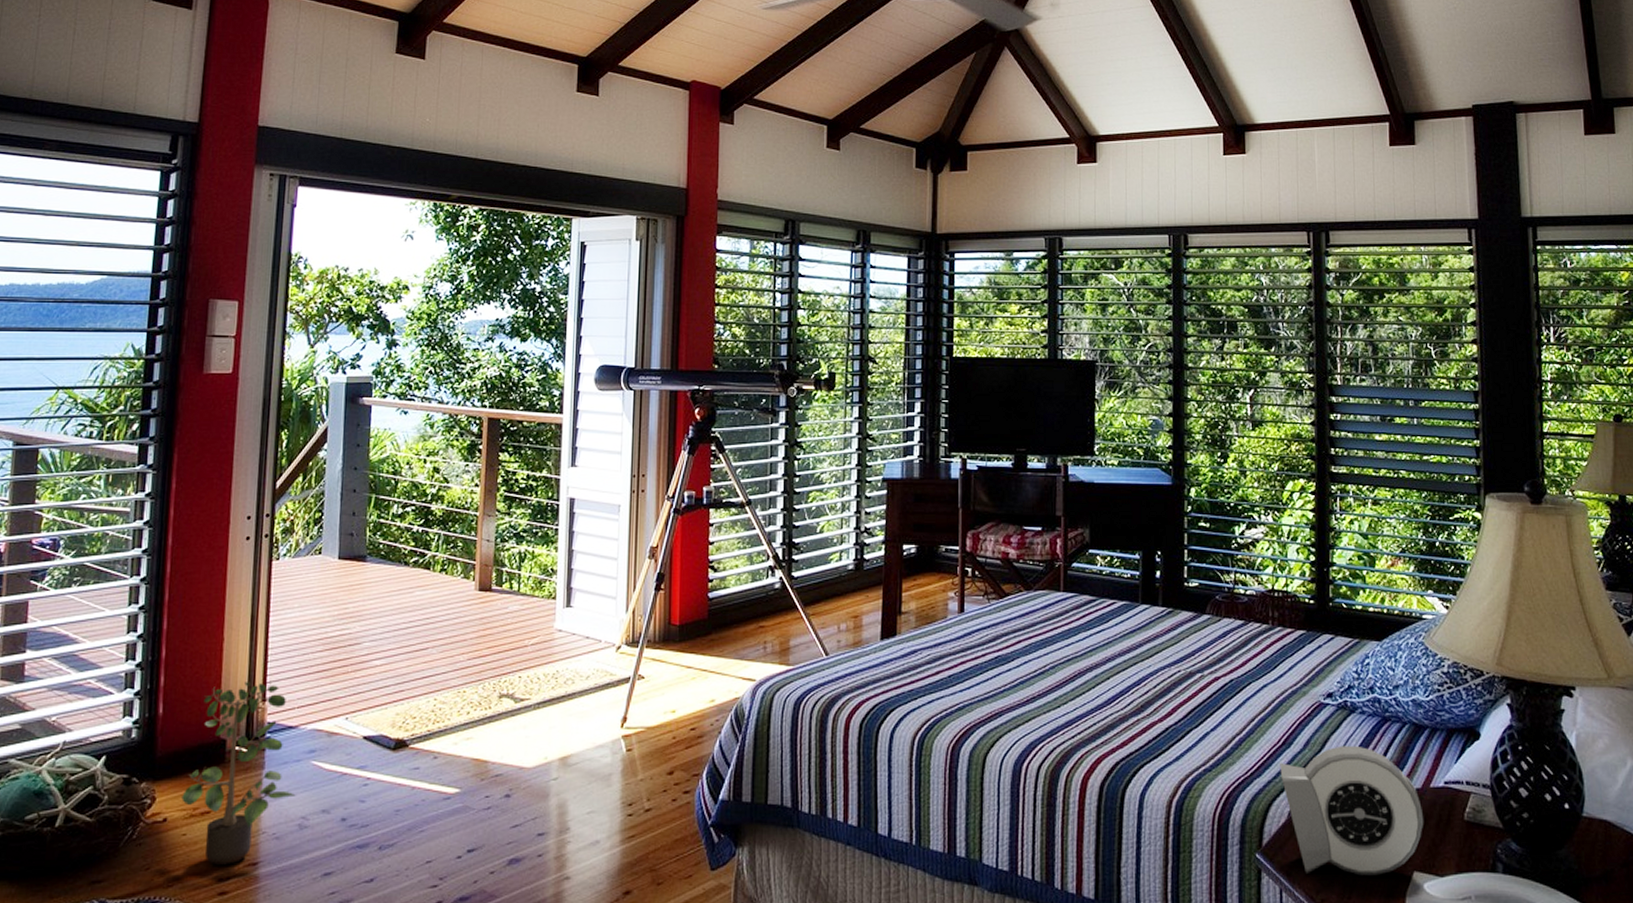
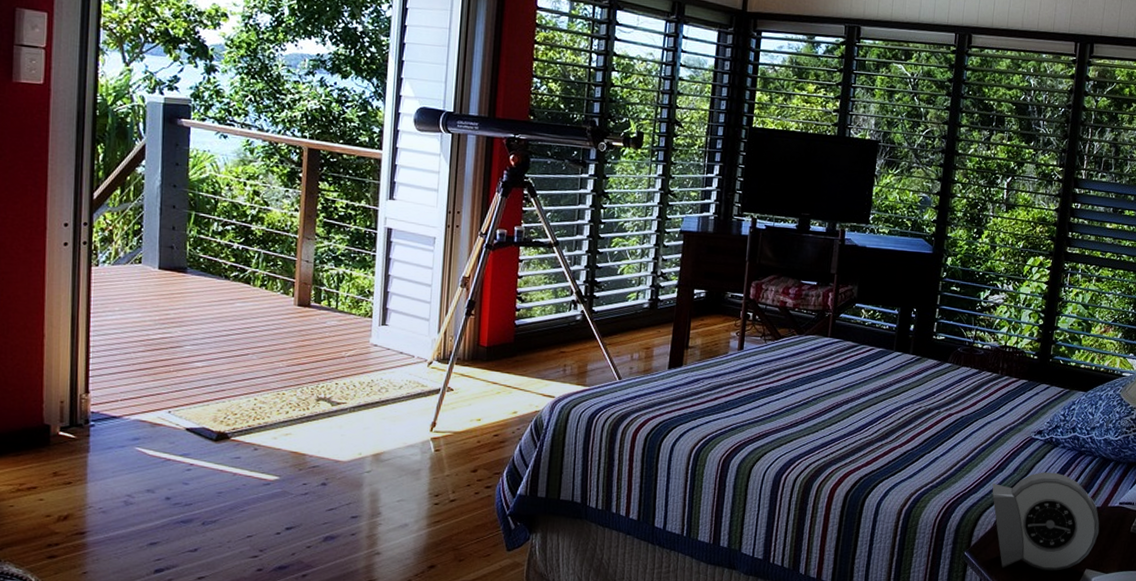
potted plant: present [182,680,296,866] -> none [8,375,121,534]

